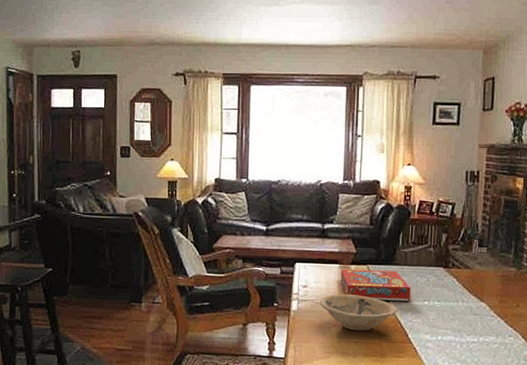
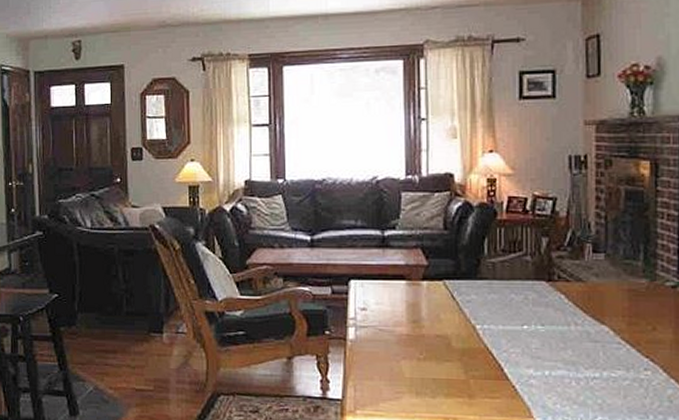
bowl: present [319,293,397,331] -> none [383,317,487,365]
snack box: present [340,269,411,302] -> none [408,286,503,326]

